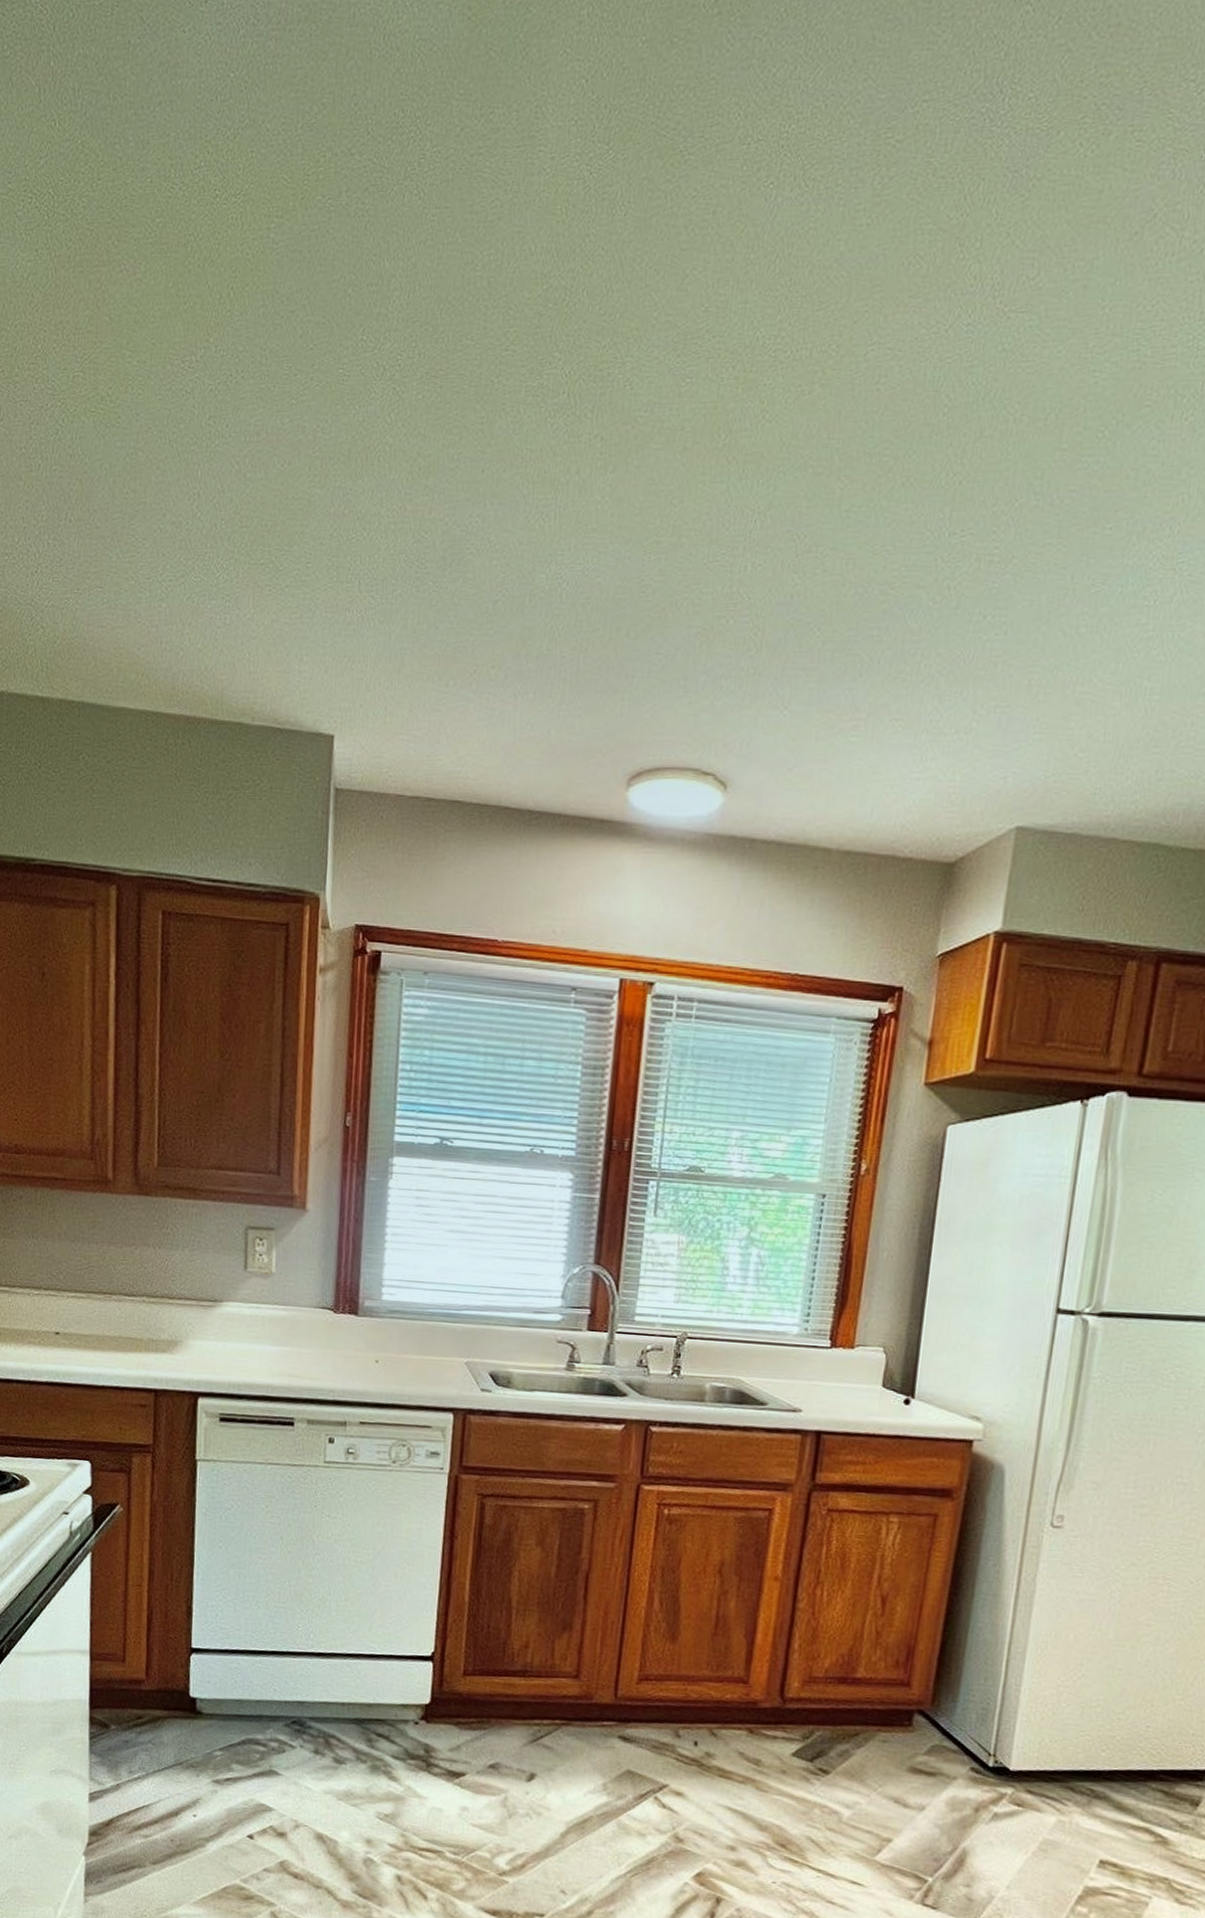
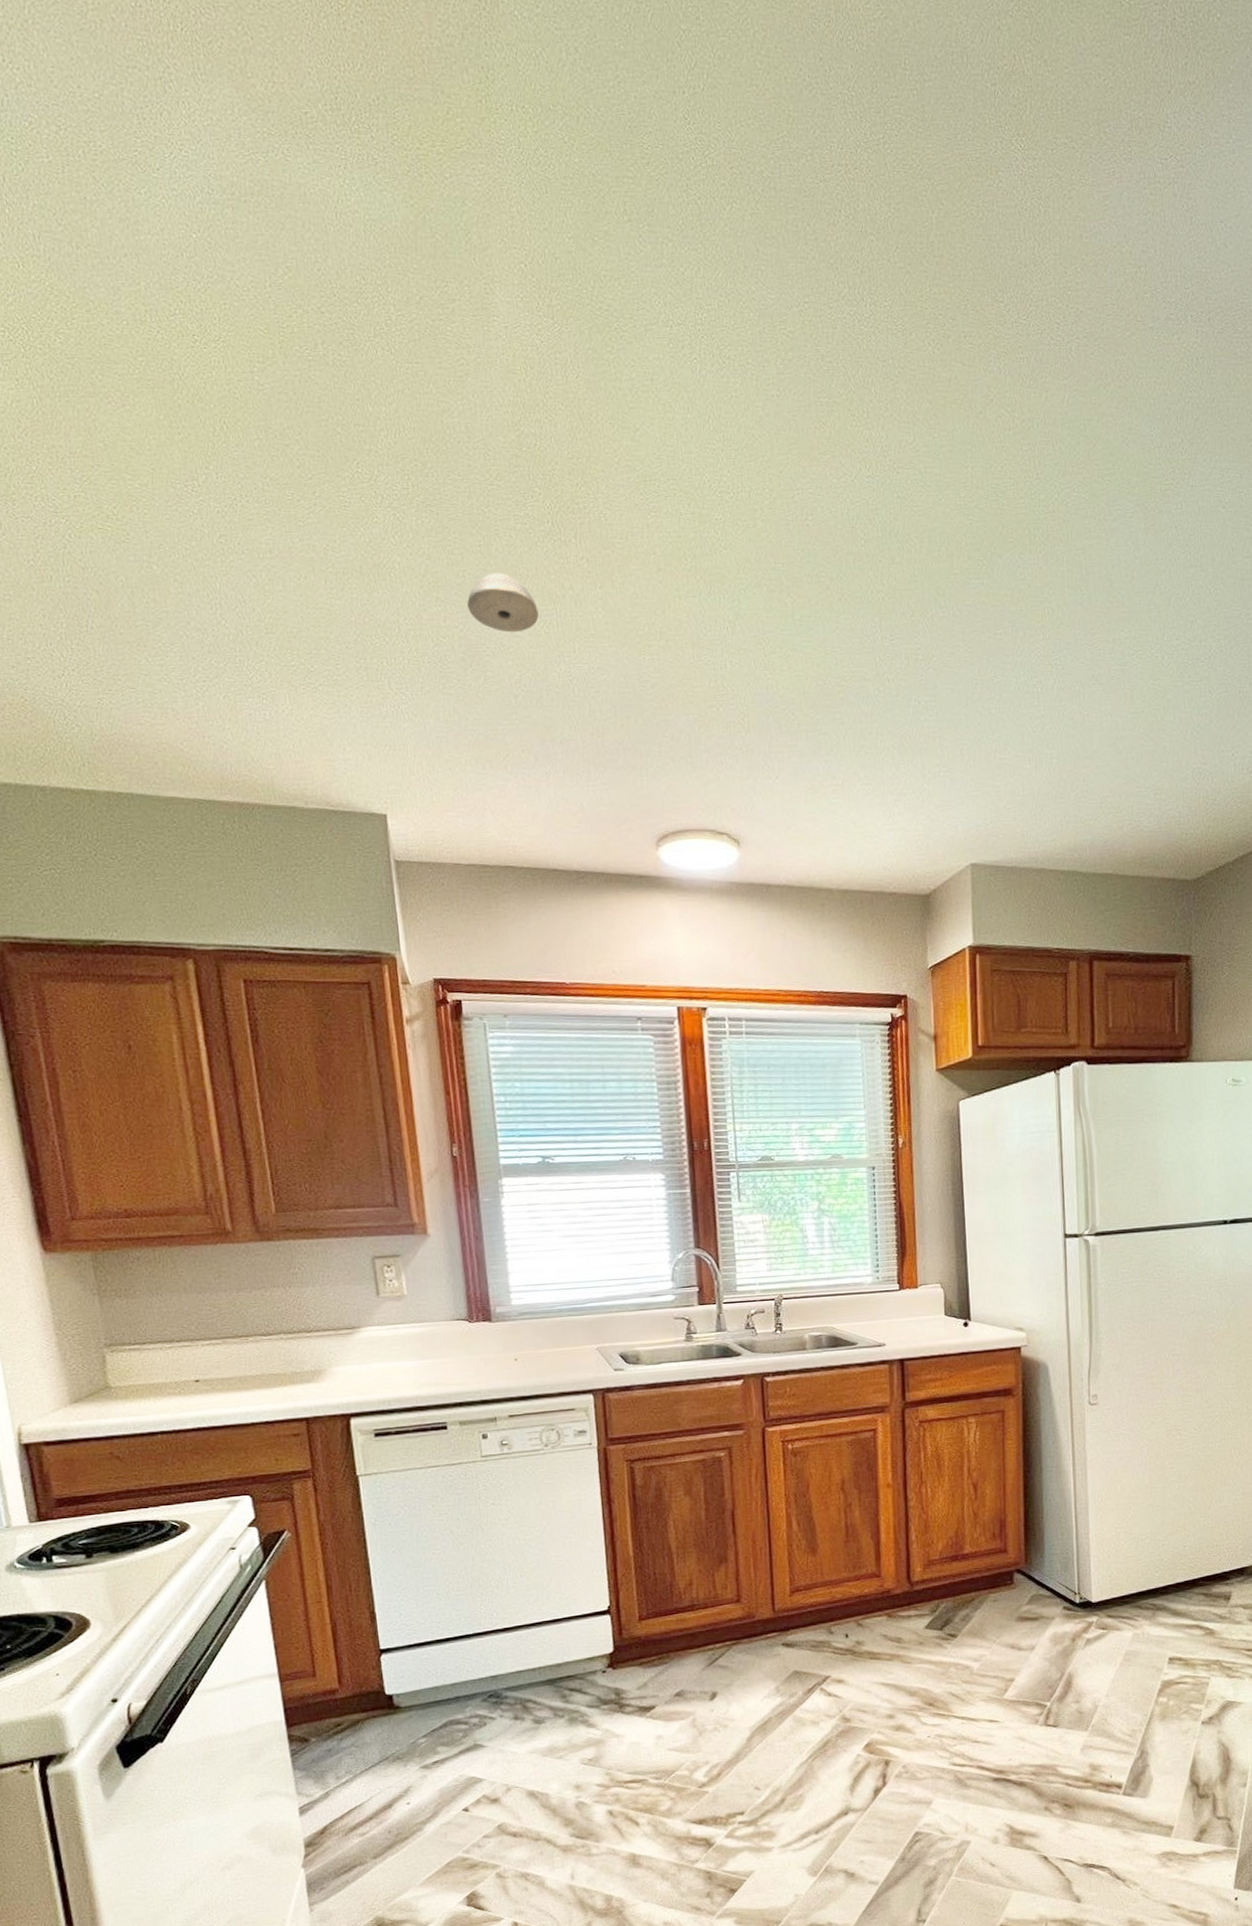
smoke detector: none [457,455,536,527] -> present [467,573,539,633]

